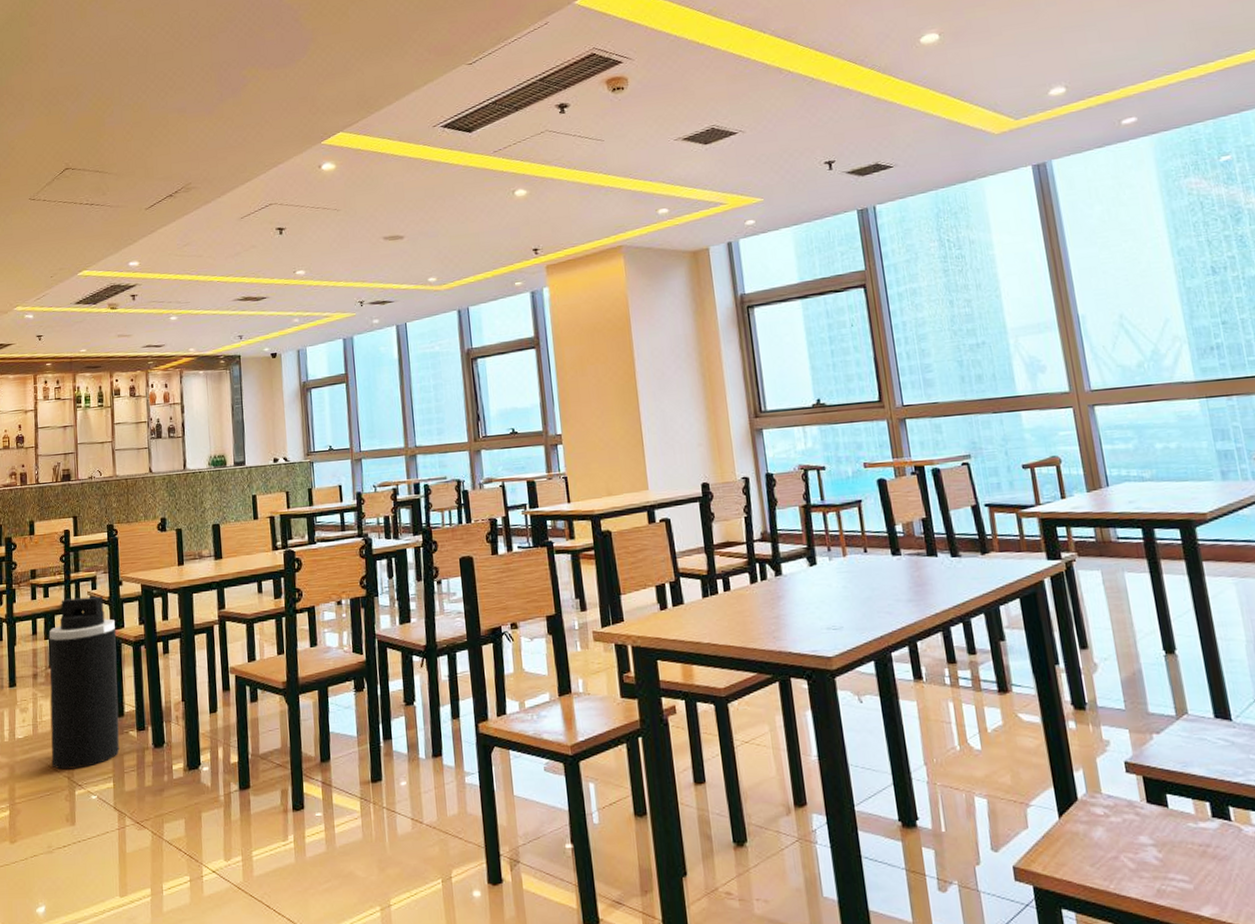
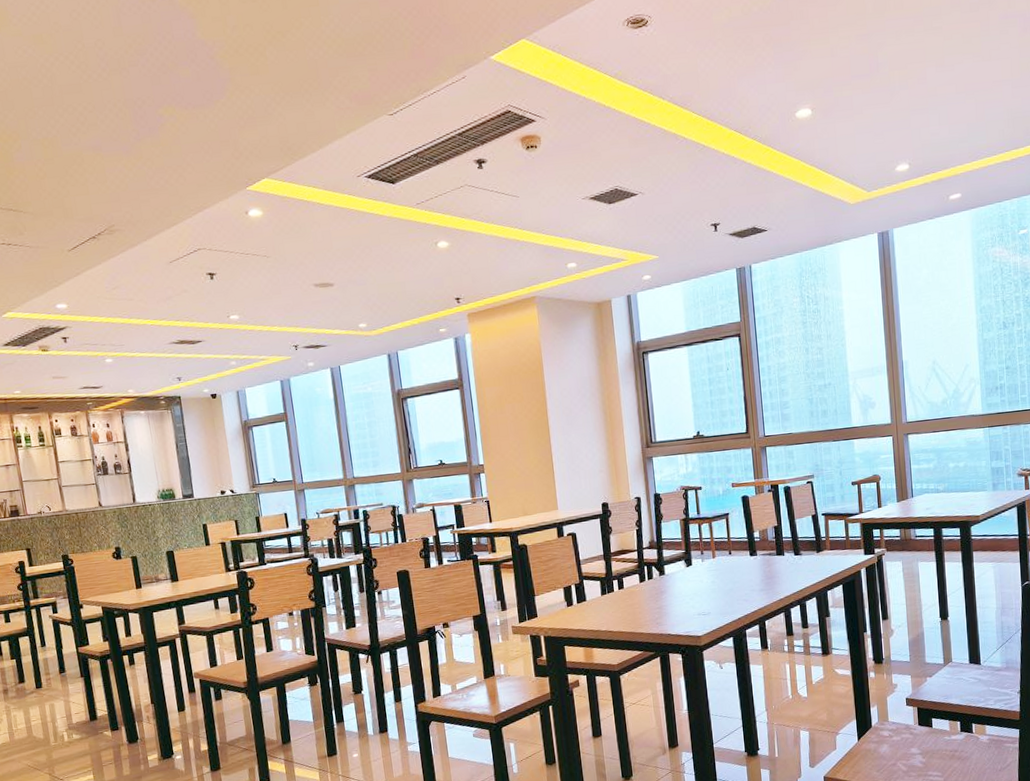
trash can: present [48,596,120,770] -> none [14,618,96,768]

